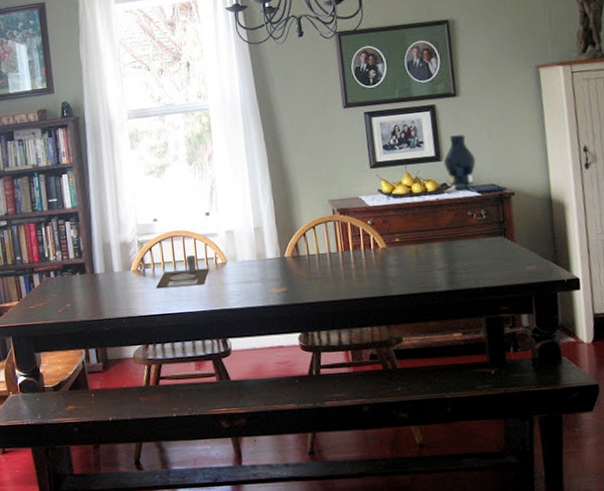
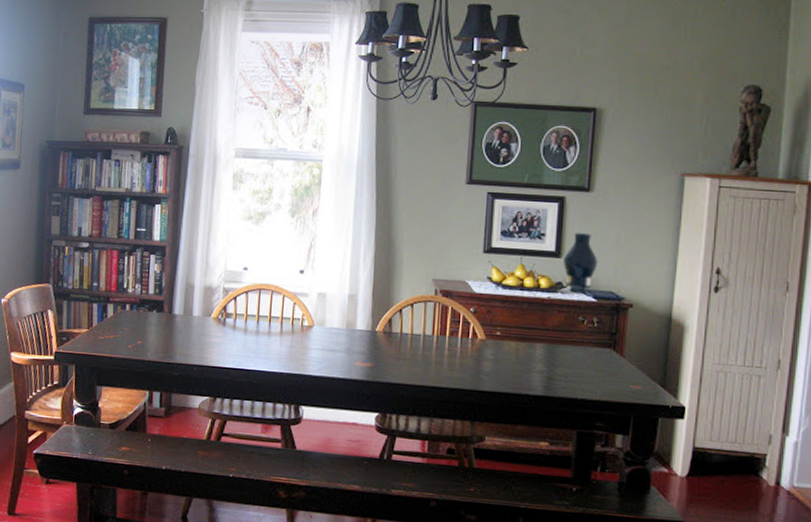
place setting: present [156,255,209,288] -> none [235,312,293,345]

